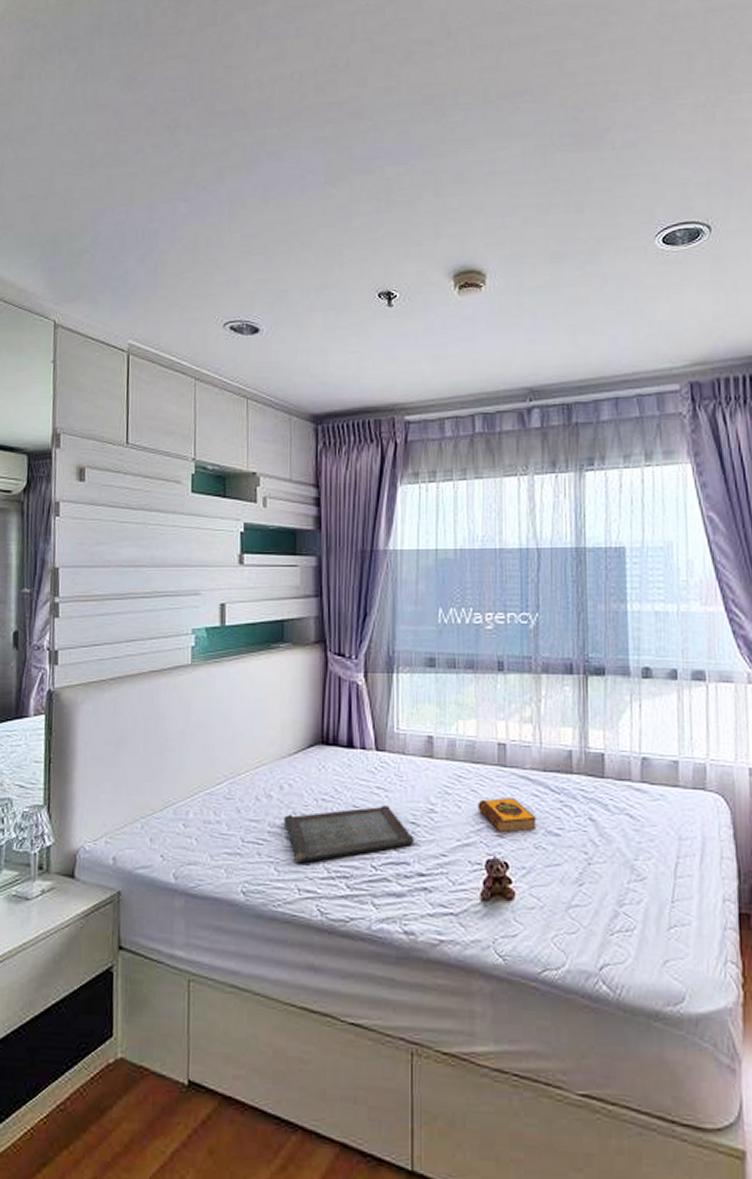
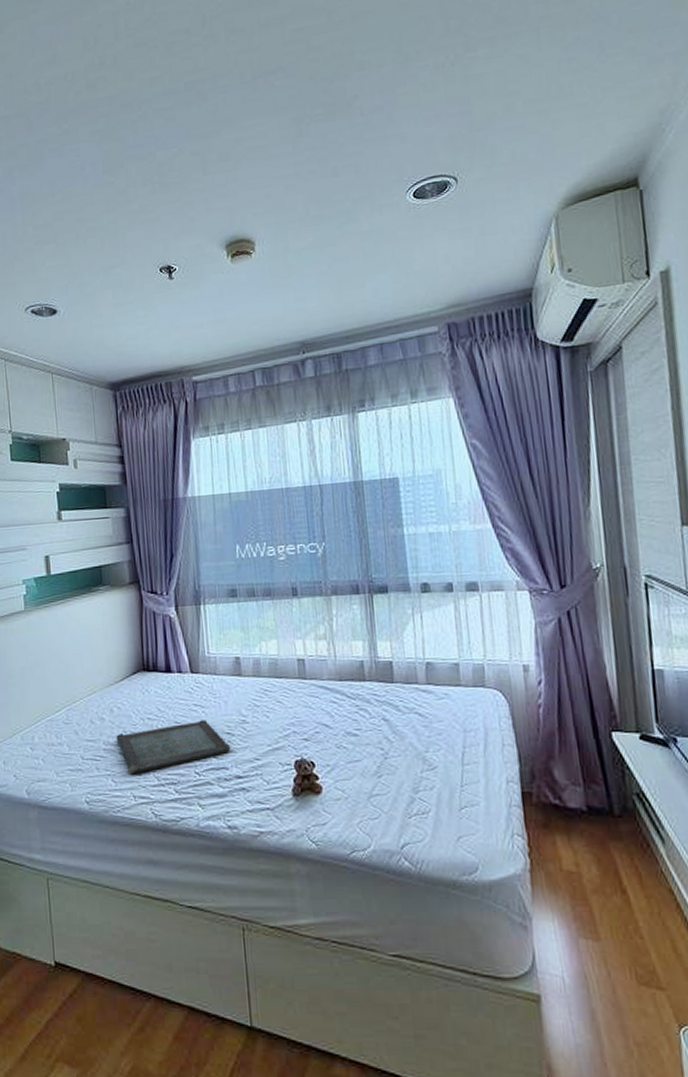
hardback book: present [477,798,537,833] -> none [283,706,337,737]

